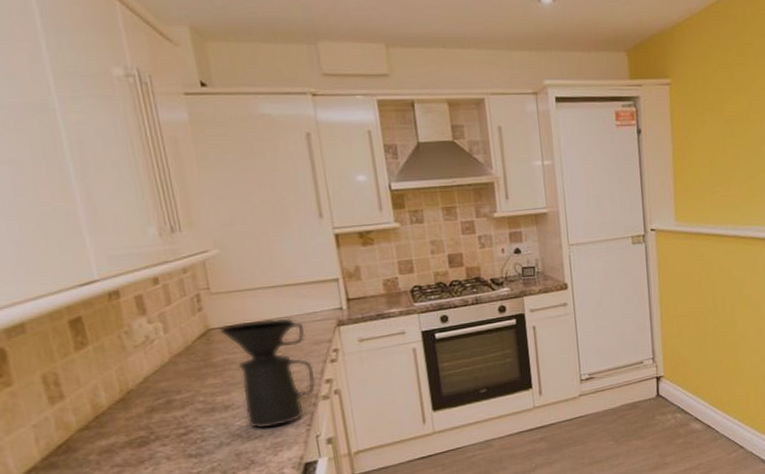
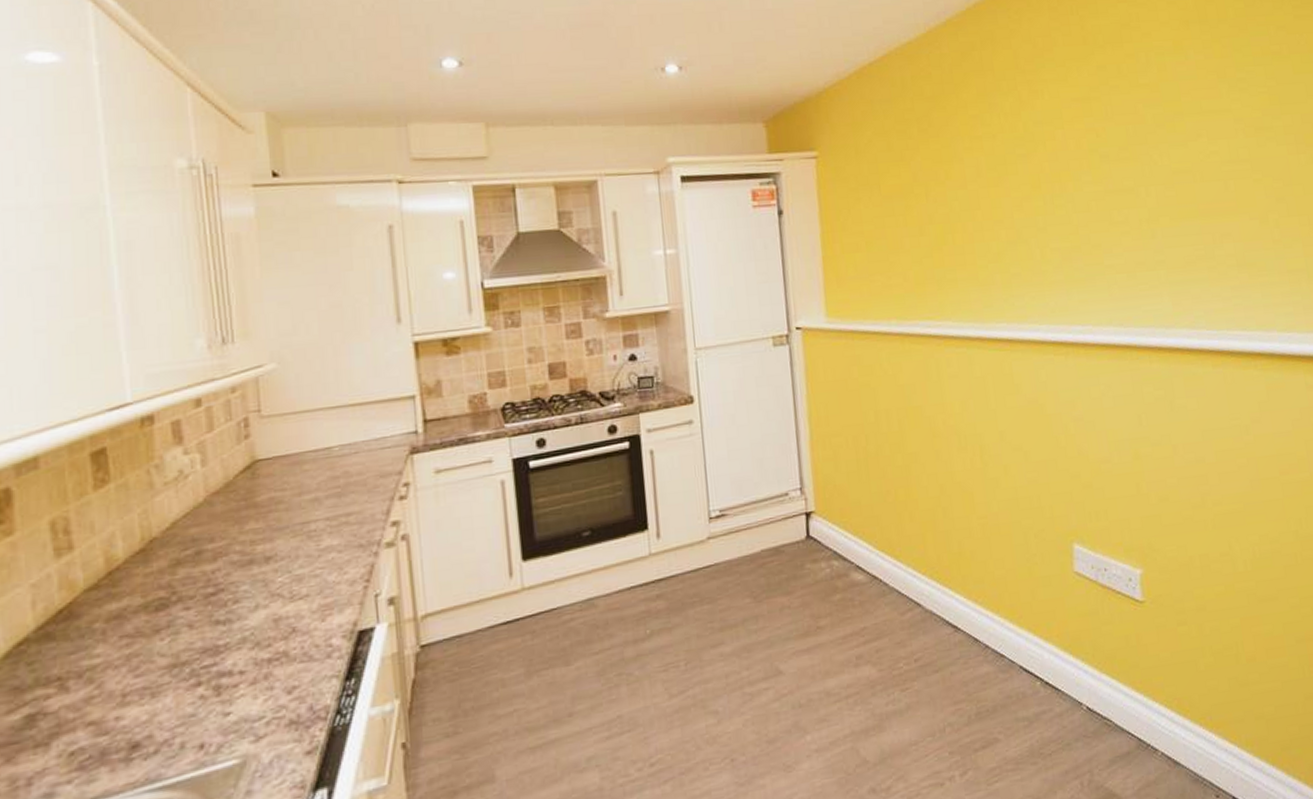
coffee maker: present [219,318,316,429] -> none [267,444,379,586]

